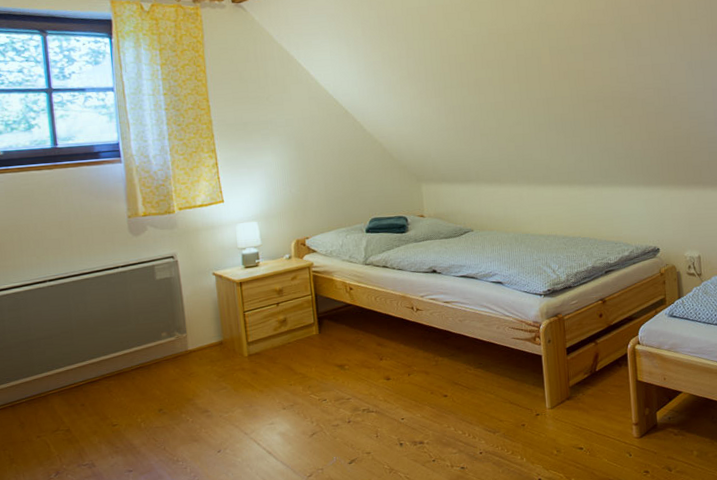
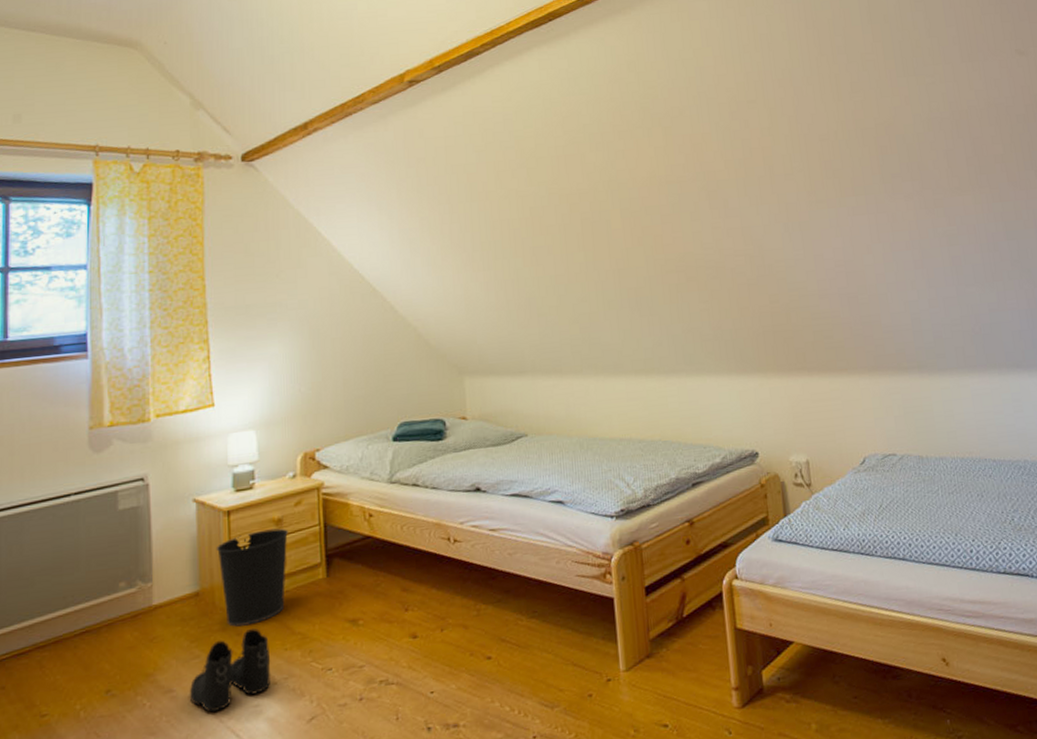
boots: none [221,369,281,428] -> present [190,628,271,713]
wastebasket: none [233,296,288,368] -> present [216,528,288,627]

